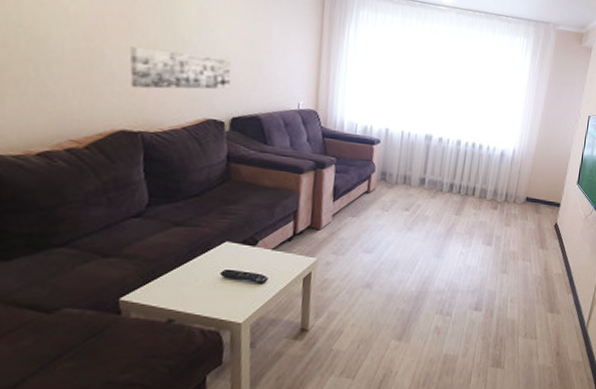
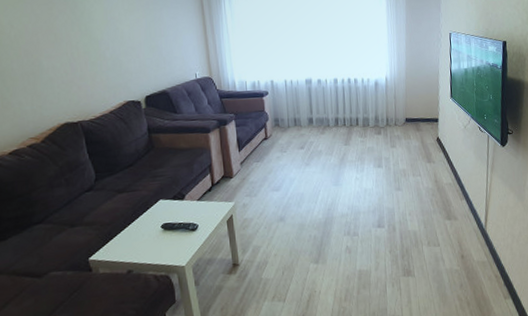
wall art: present [129,46,231,90] -> none [59,47,140,87]

